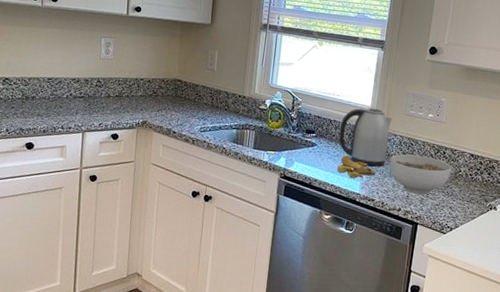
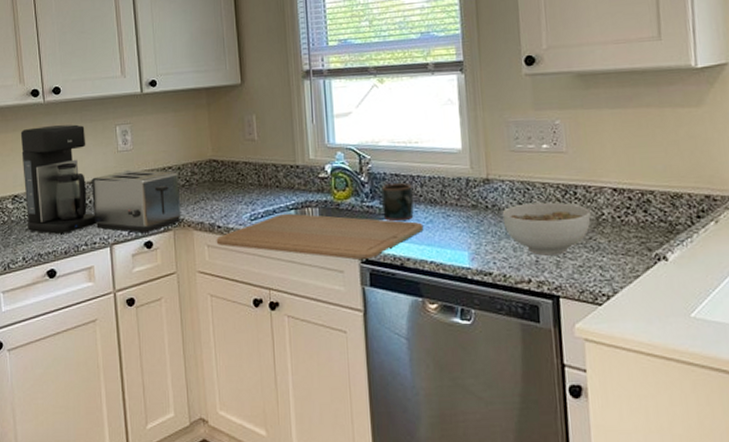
coffee maker: none [14,25,75,116] -> present [20,124,96,234]
toaster: none [72,75,148,127] -> present [91,170,181,234]
chopping board: none [170,131,332,176] -> present [216,213,424,260]
mug: none [303,122,329,152] -> present [381,183,414,222]
banana: present [337,155,375,179] -> none [433,219,486,249]
kettle: present [339,108,393,167] -> none [427,150,497,228]

